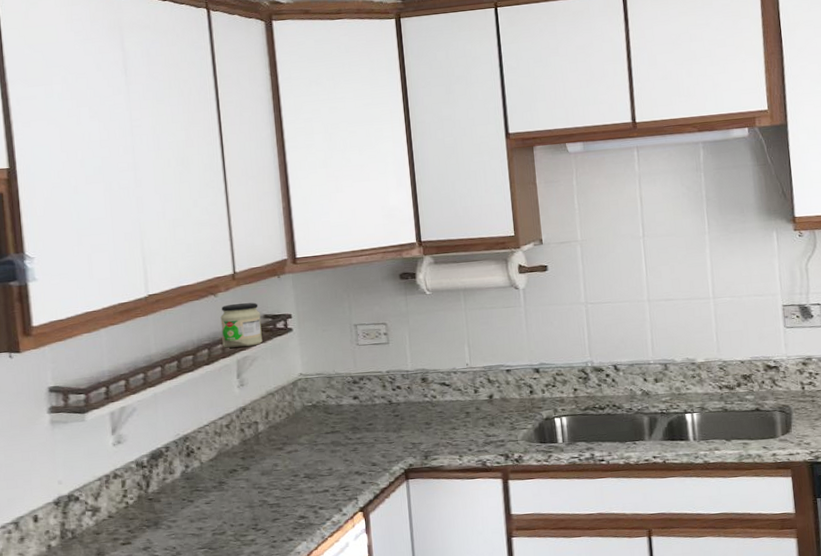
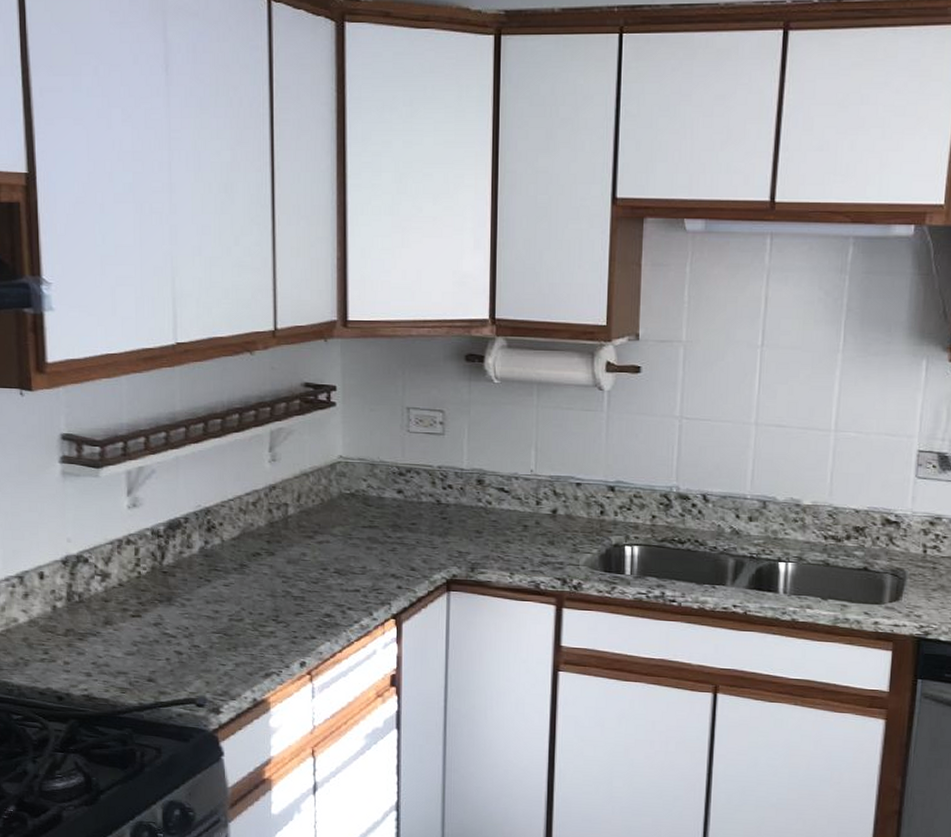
jar: present [220,302,263,348] -> none [255,366,301,418]

